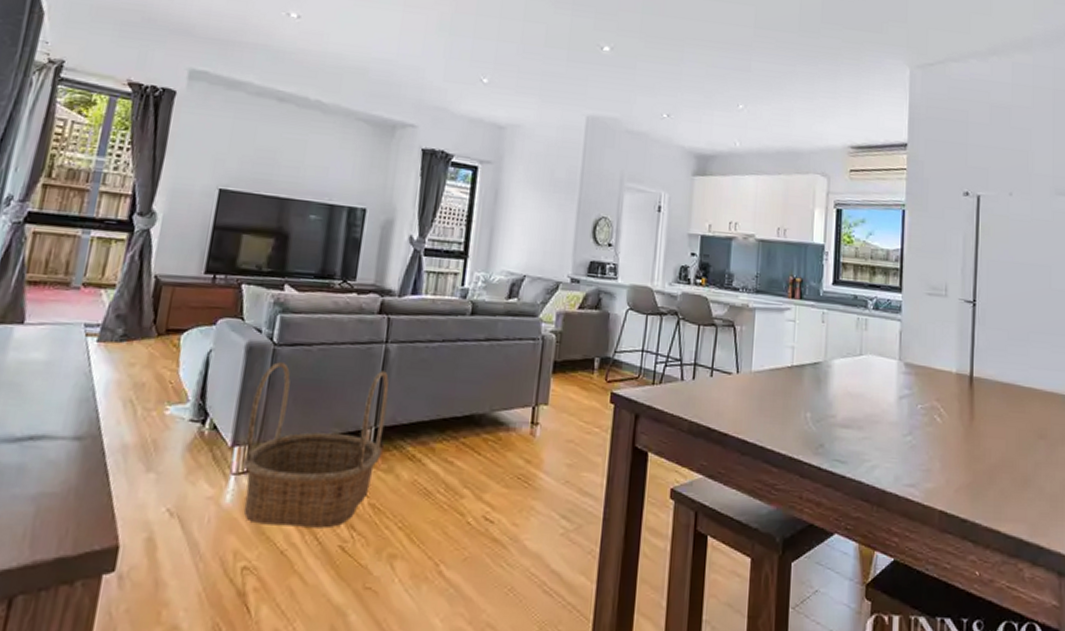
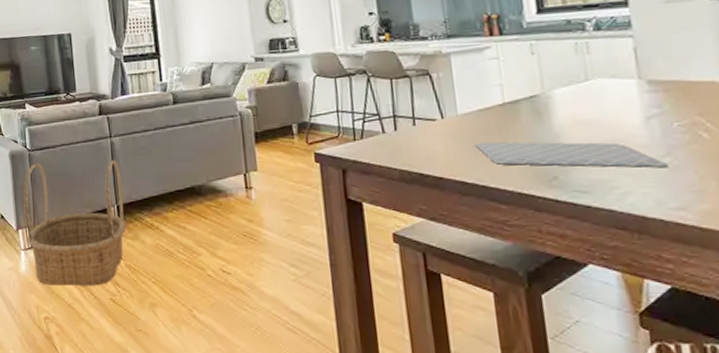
placemat: none [761,402,908,446] -> present [476,142,667,168]

